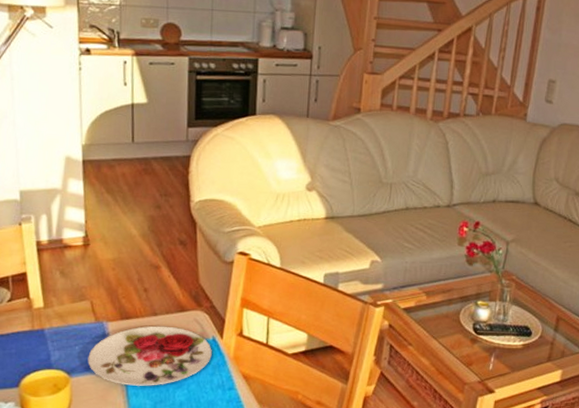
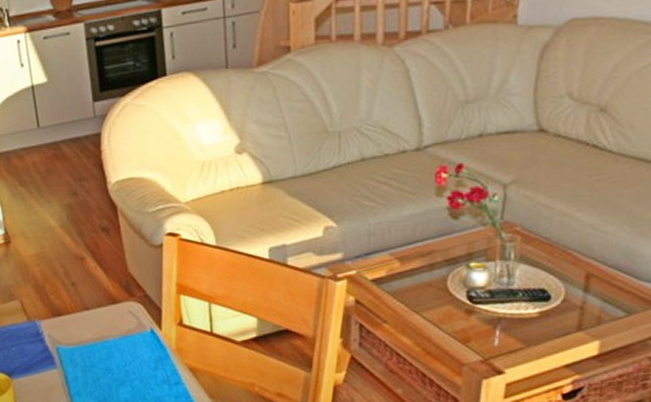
plate: present [88,326,212,386] -> none [25,320,152,385]

